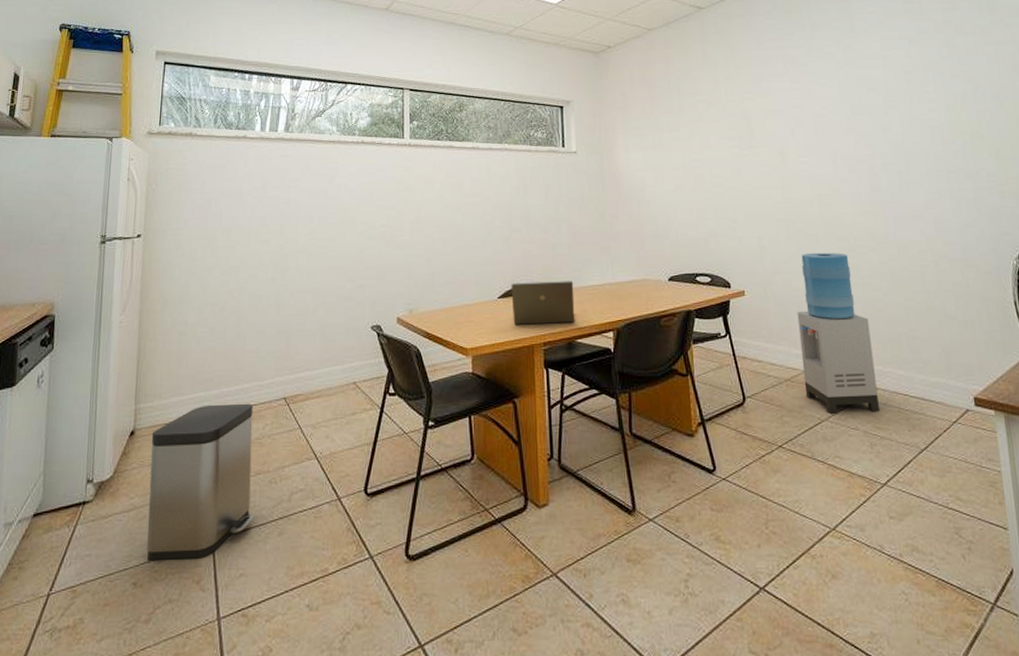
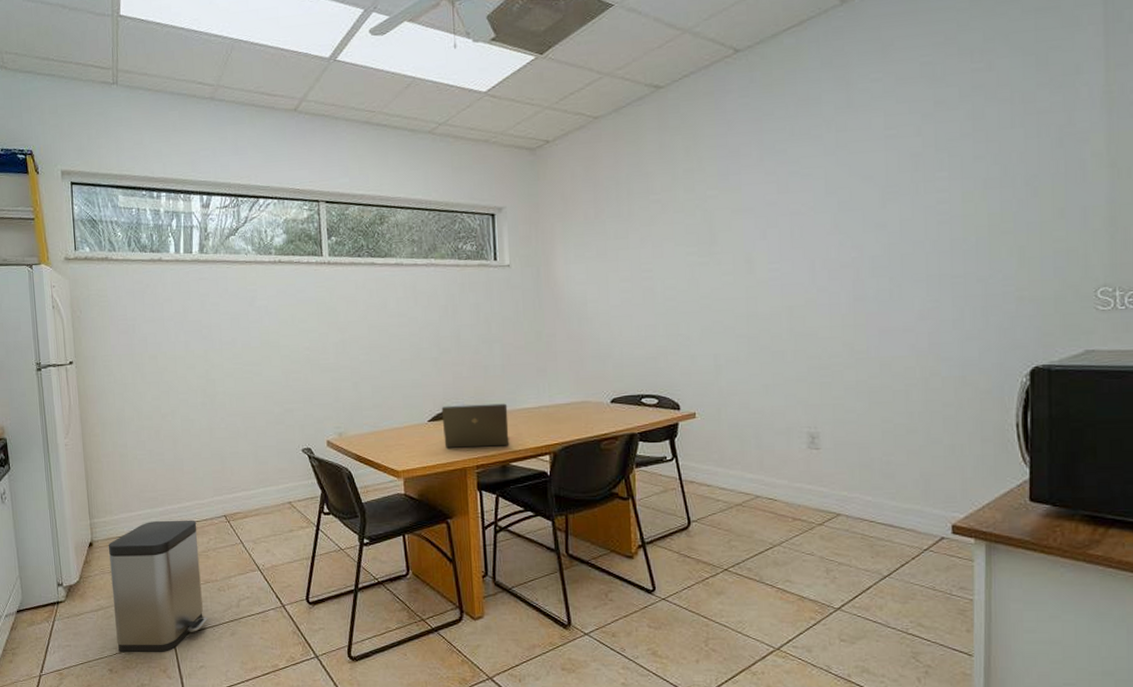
water cooler: present [797,252,880,414] -> none [754,370,840,539]

